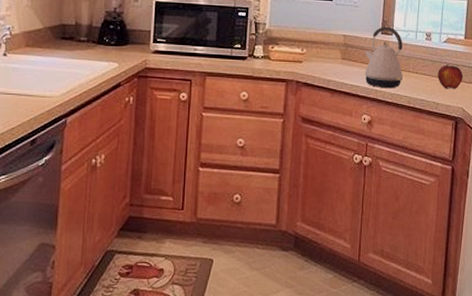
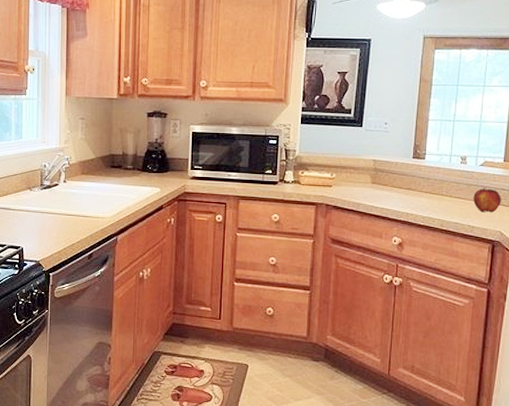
kettle: present [364,26,404,89] -> none [395,150,436,212]

